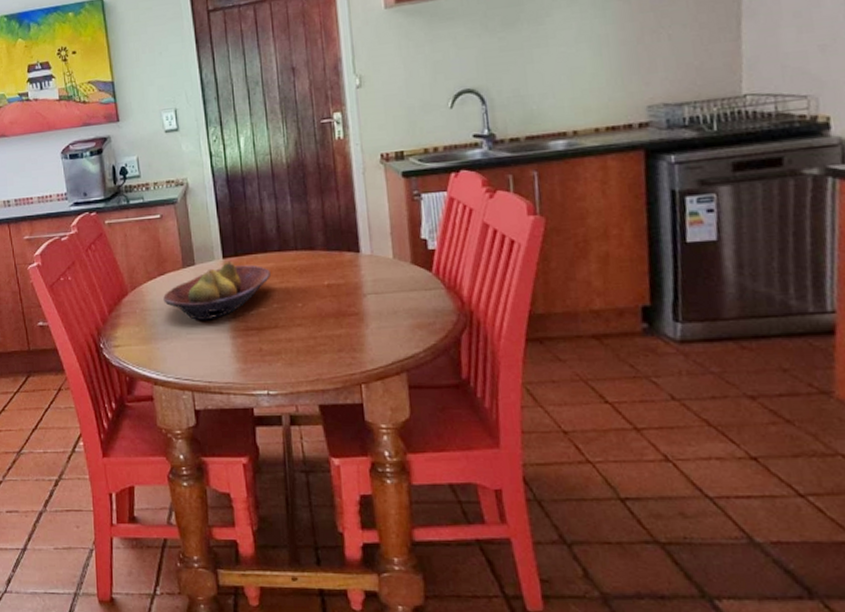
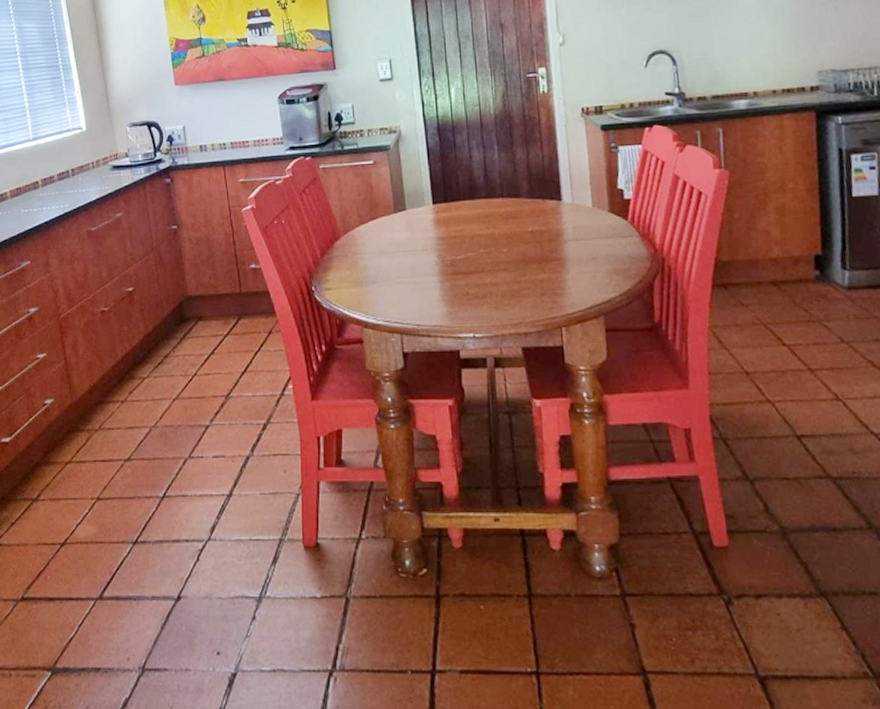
fruit bowl: present [163,261,272,320] -> none [375,207,479,264]

